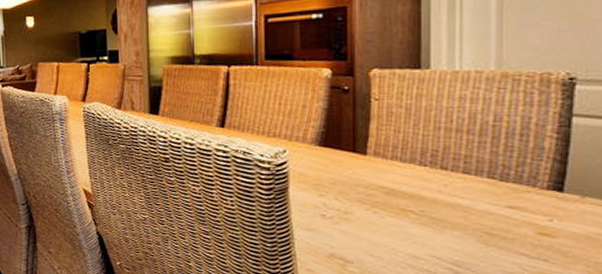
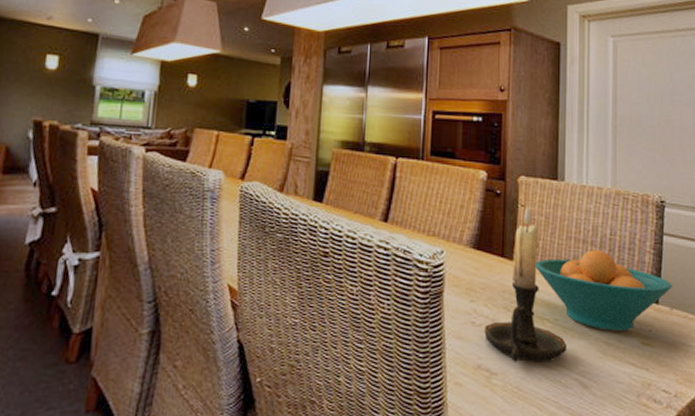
candle holder: none [336,97,438,252] -> present [484,204,568,363]
fruit bowl: none [394,138,584,221] -> present [535,250,672,331]

